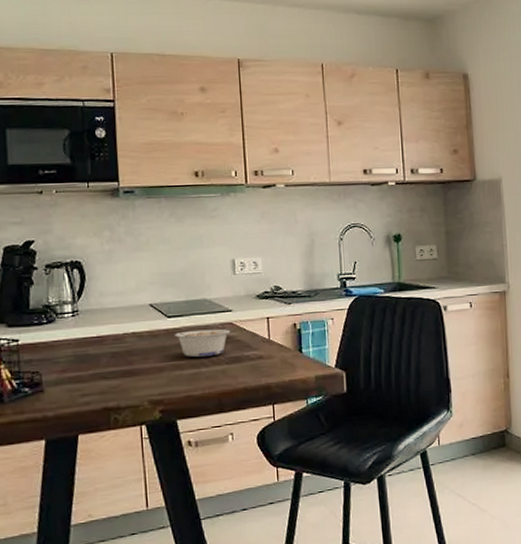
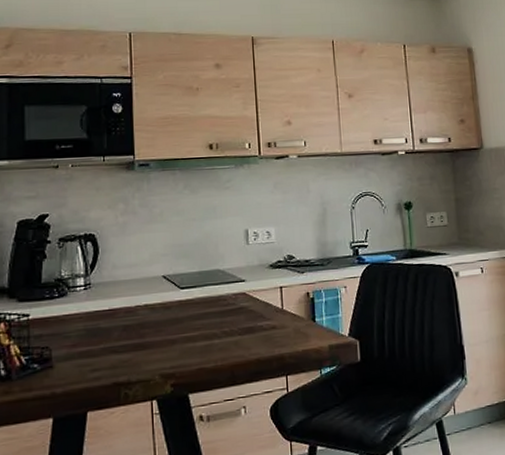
legume: present [175,329,230,357] -> none [188,299,243,329]

